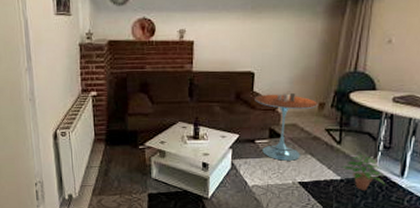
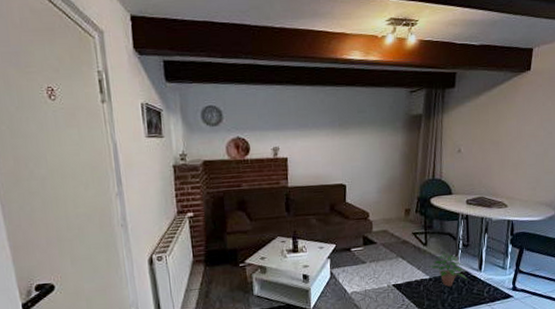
side table: present [255,91,319,161] -> none [348,200,405,266]

